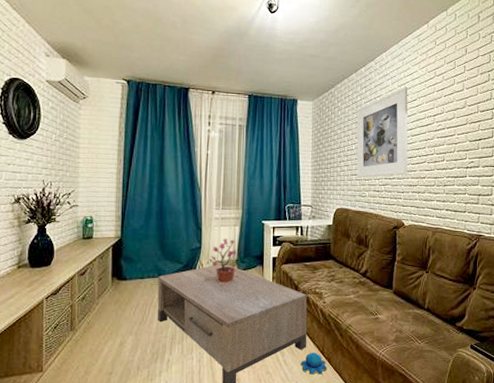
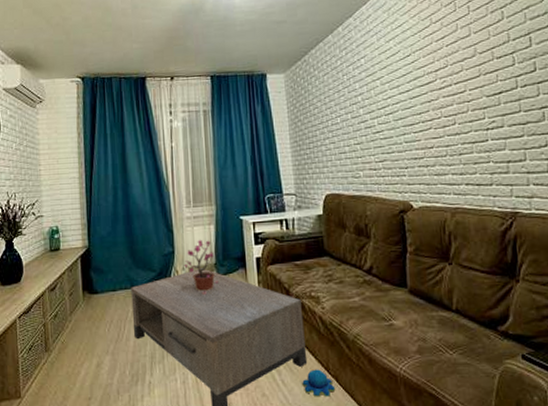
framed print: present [356,87,408,178] -> none [338,42,411,156]

